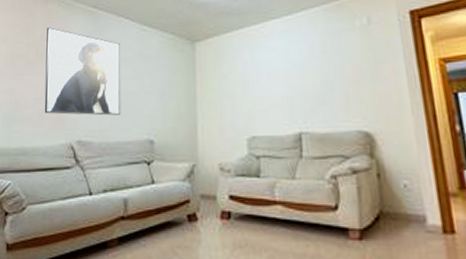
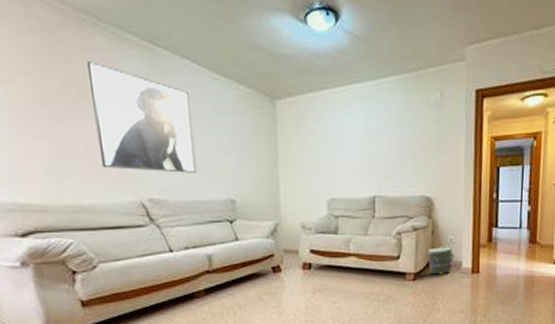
bag: none [375,193,415,233] -> present [428,245,455,275]

